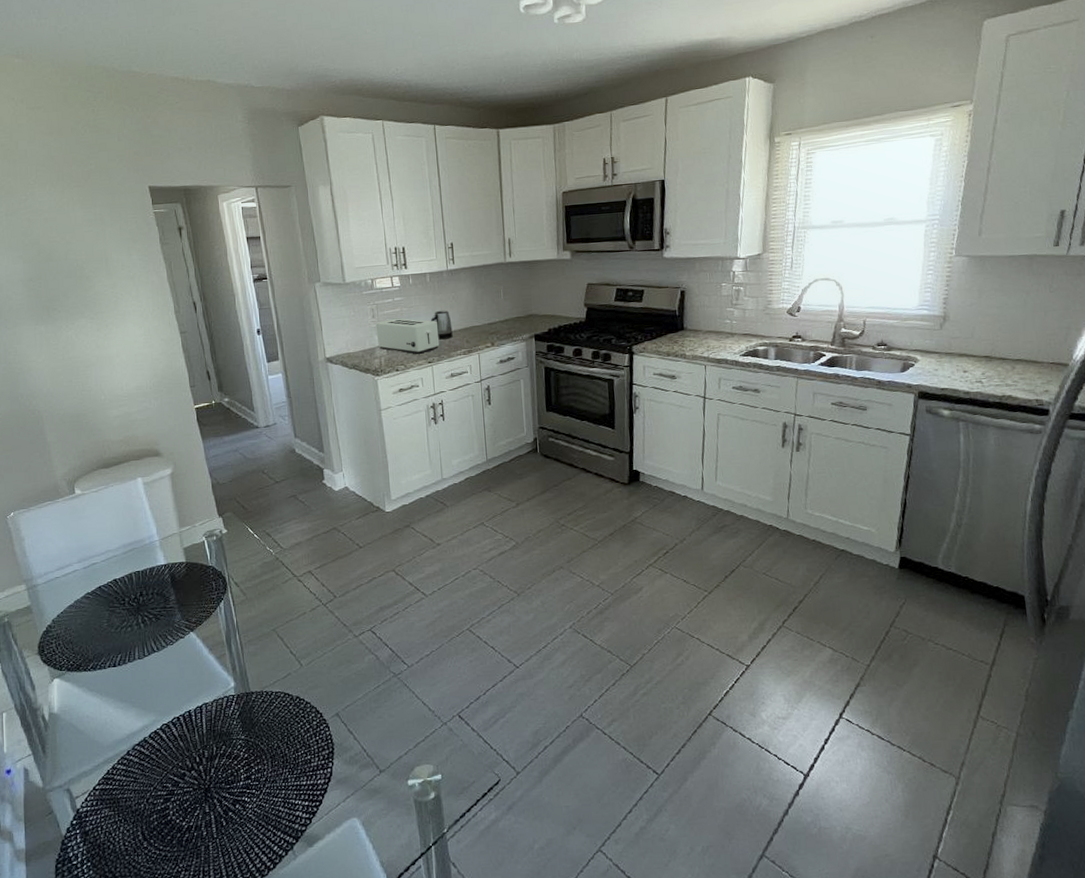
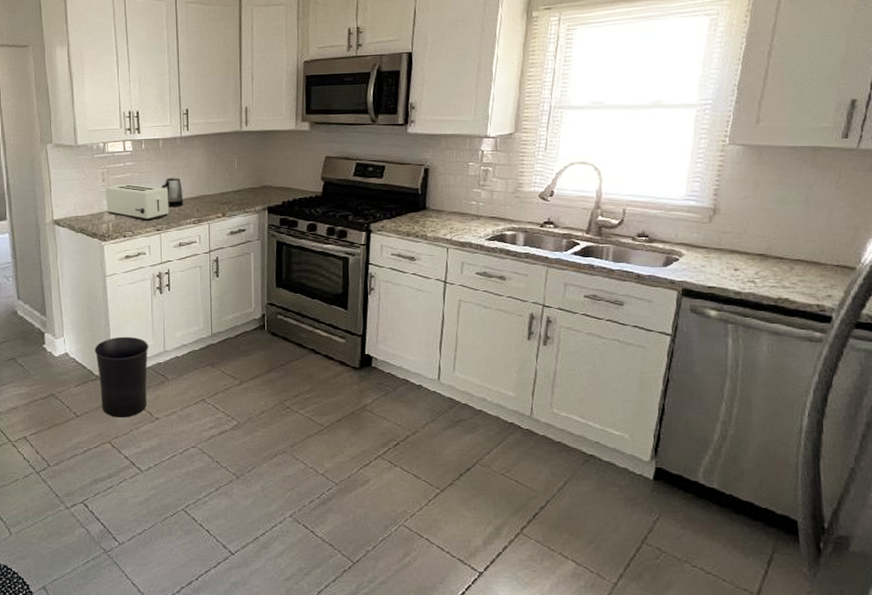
waste bin: none [373,467,428,546] -> present [94,336,149,417]

